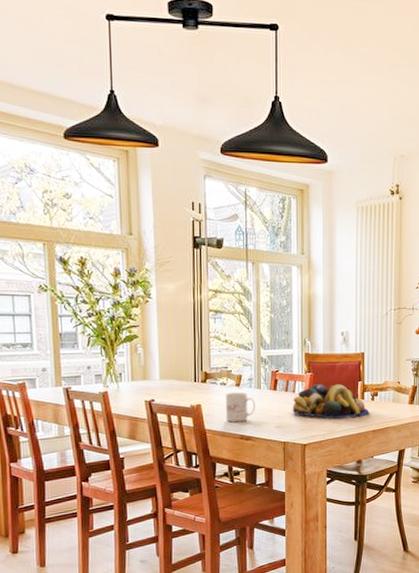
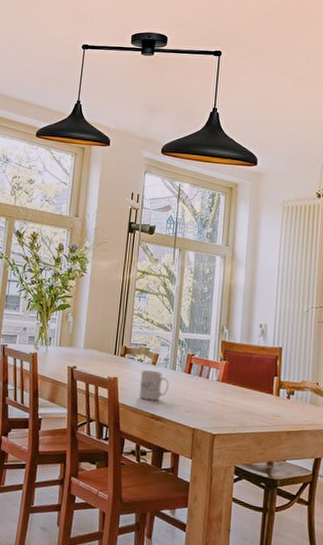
fruit bowl: present [292,384,368,419] -> none [204,373,283,415]

